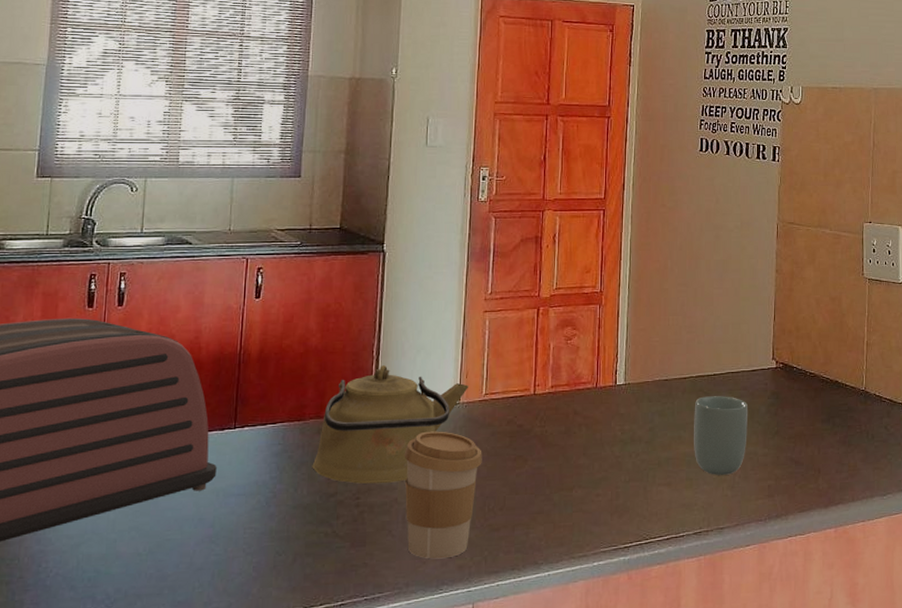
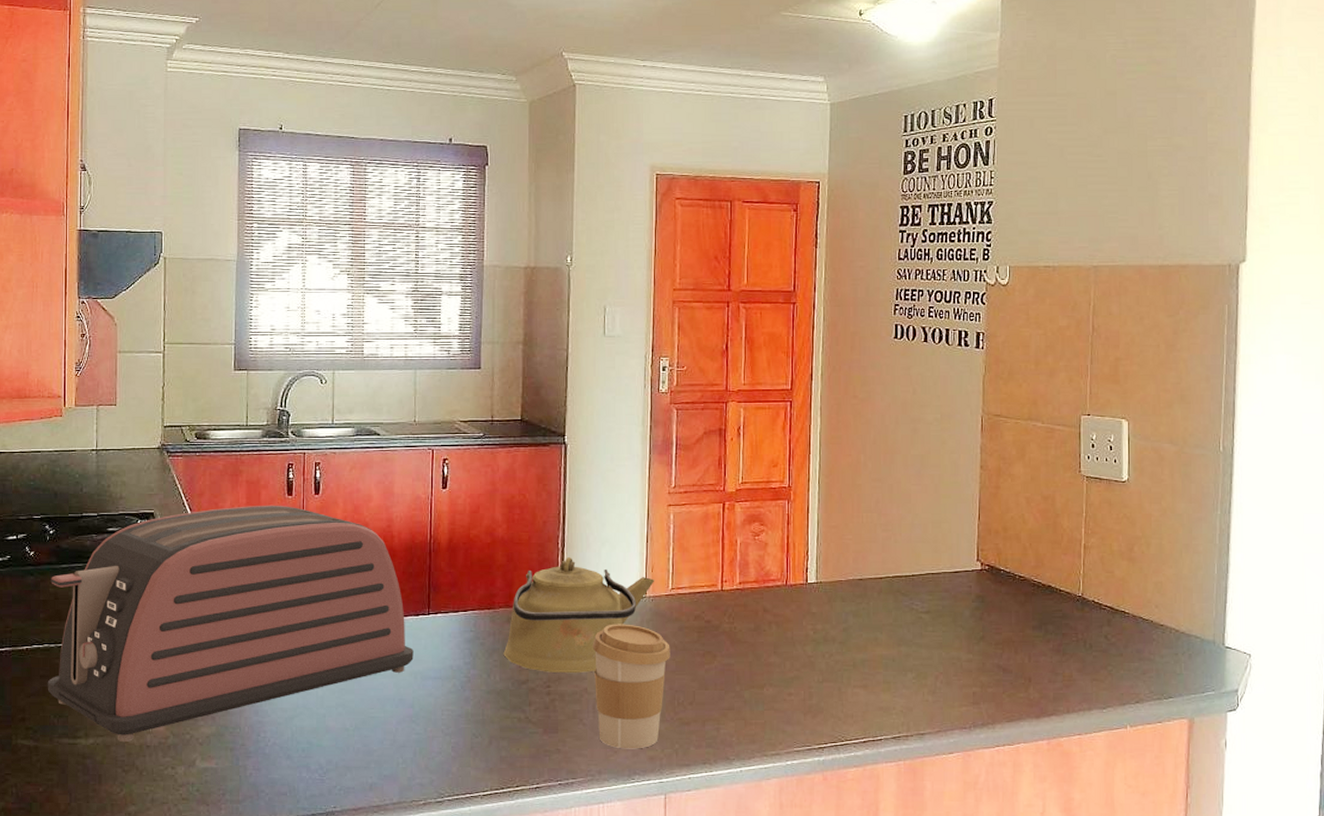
cup: present [694,396,749,475] -> none [891,598,951,679]

